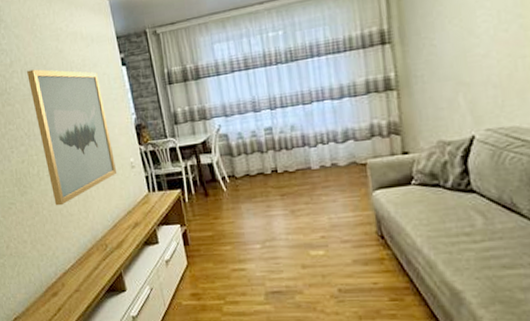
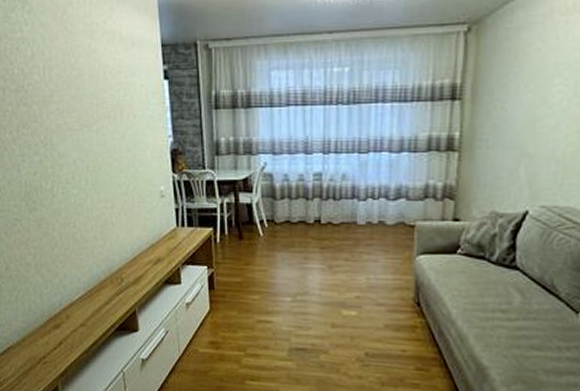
wall art: present [27,69,116,206] -> none [51,67,143,229]

